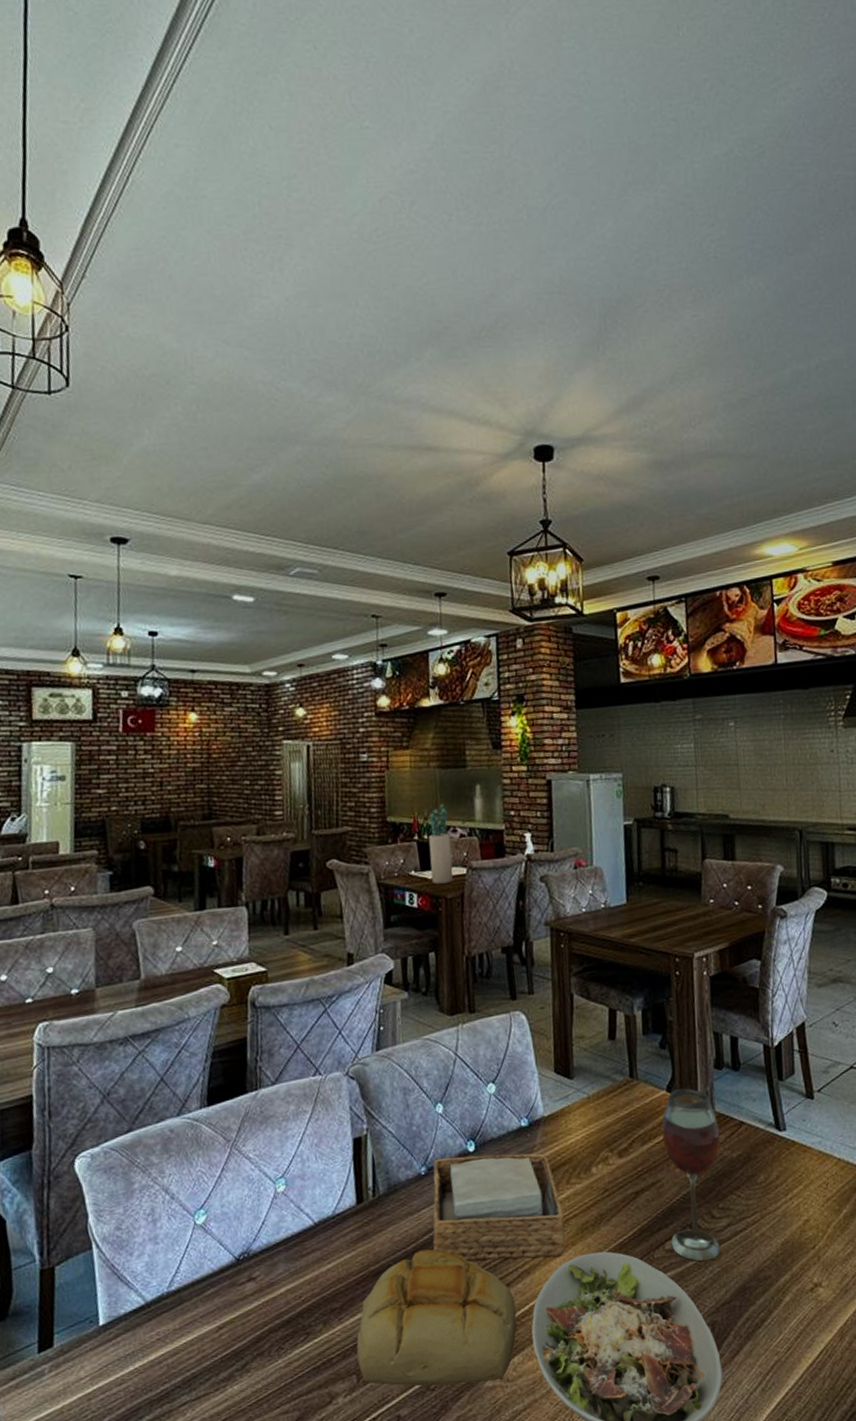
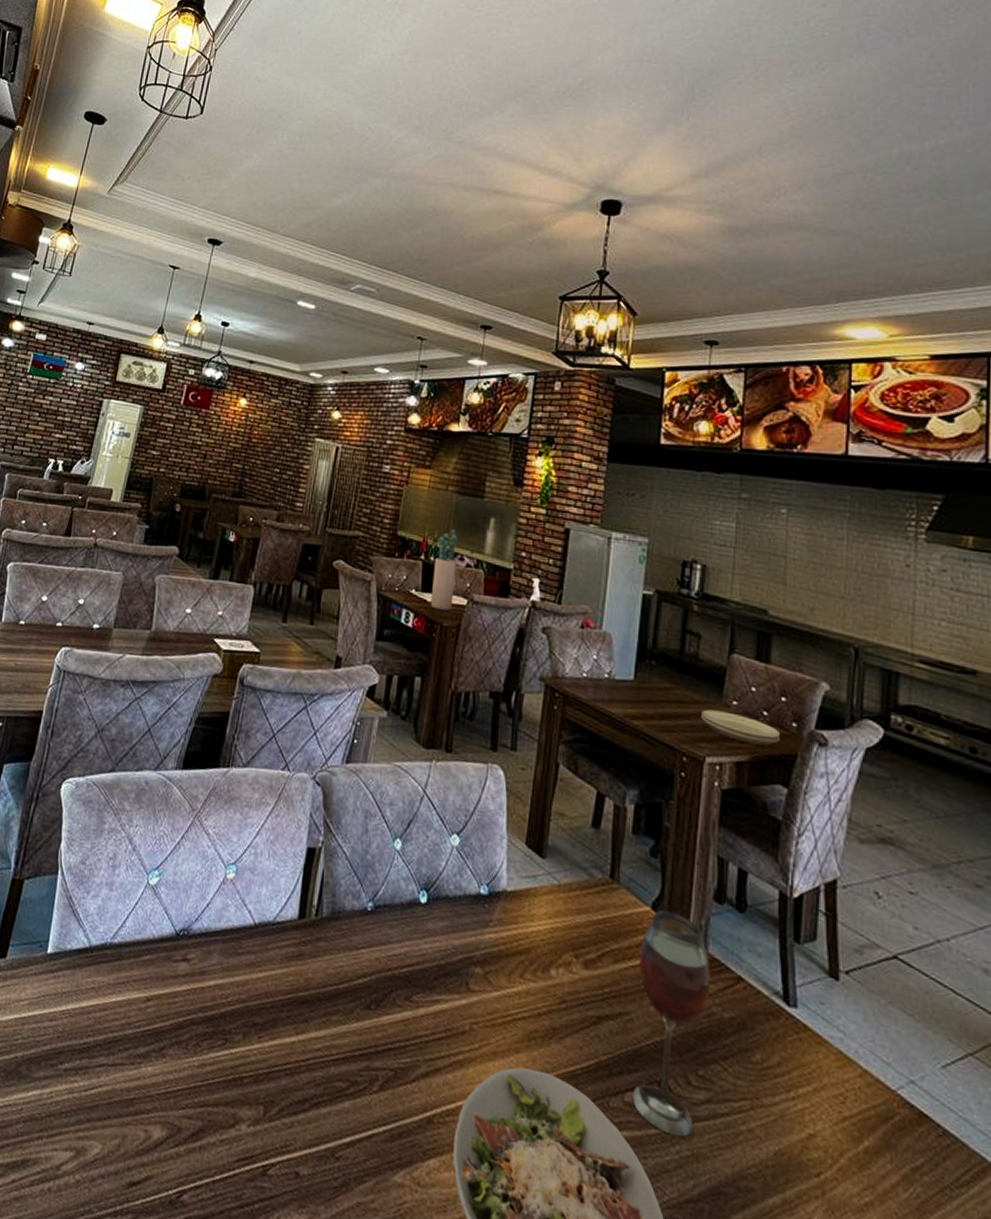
bread: present [356,1249,517,1386] -> none [268,993,442,1181]
napkin holder: present [432,1153,566,1262] -> none [365,898,512,1060]
plate: none [686,910,751,933] -> present [701,709,781,747]

